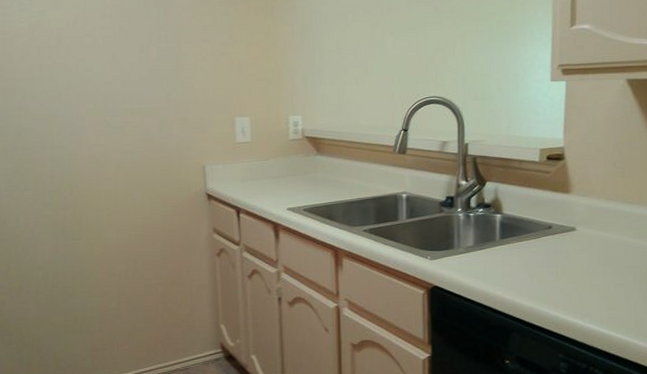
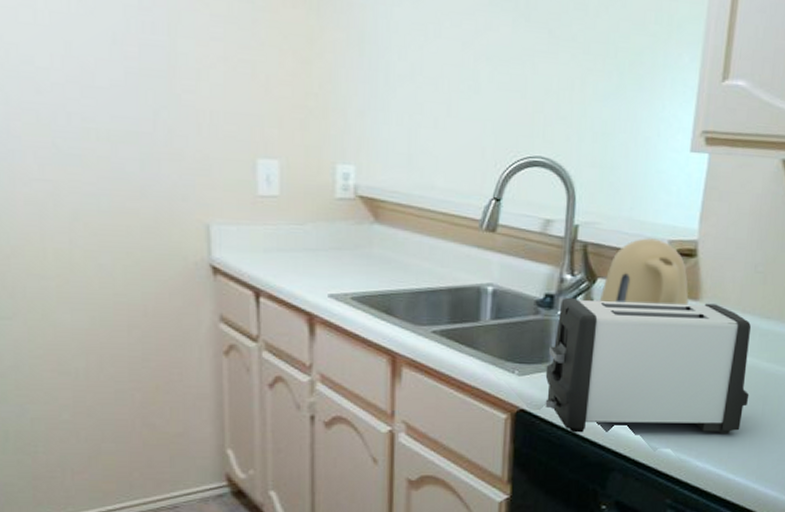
toaster: none [451,195,621,303] -> present [545,298,752,435]
kettle: none [489,148,561,199] -> present [599,238,689,305]

